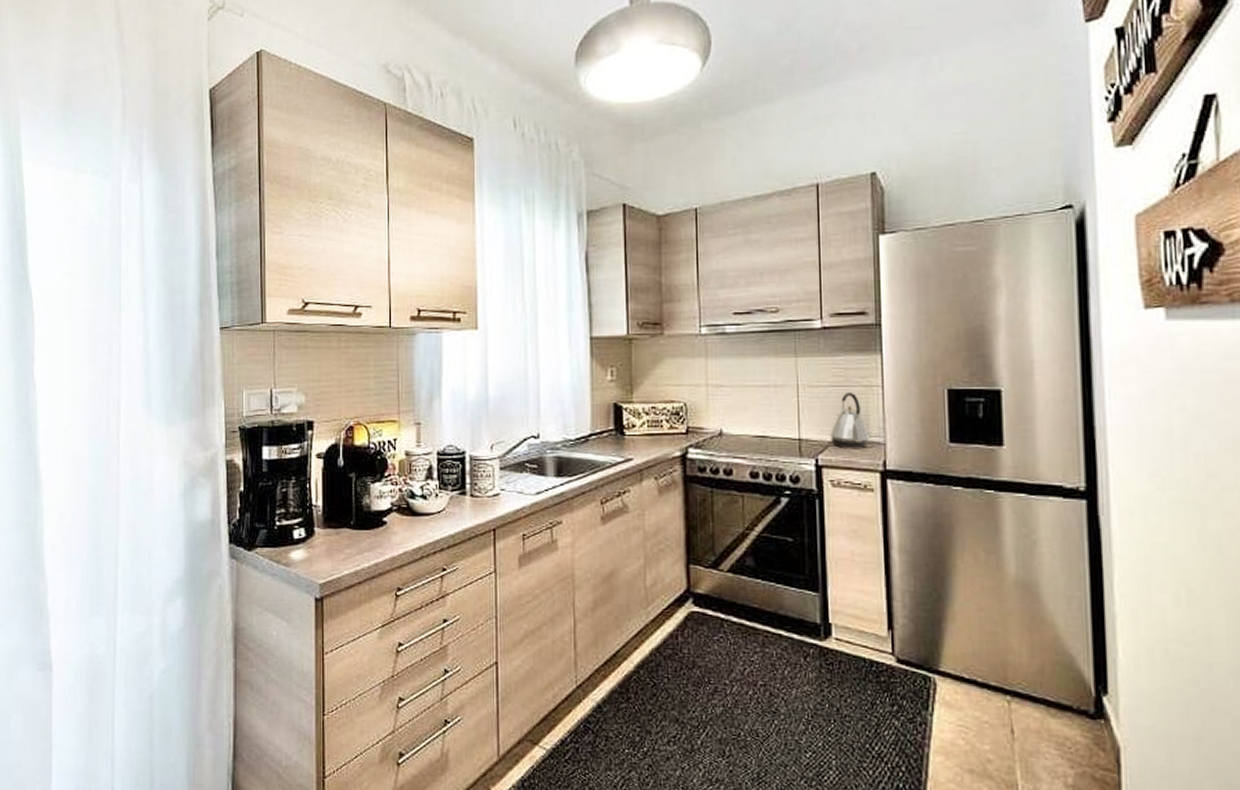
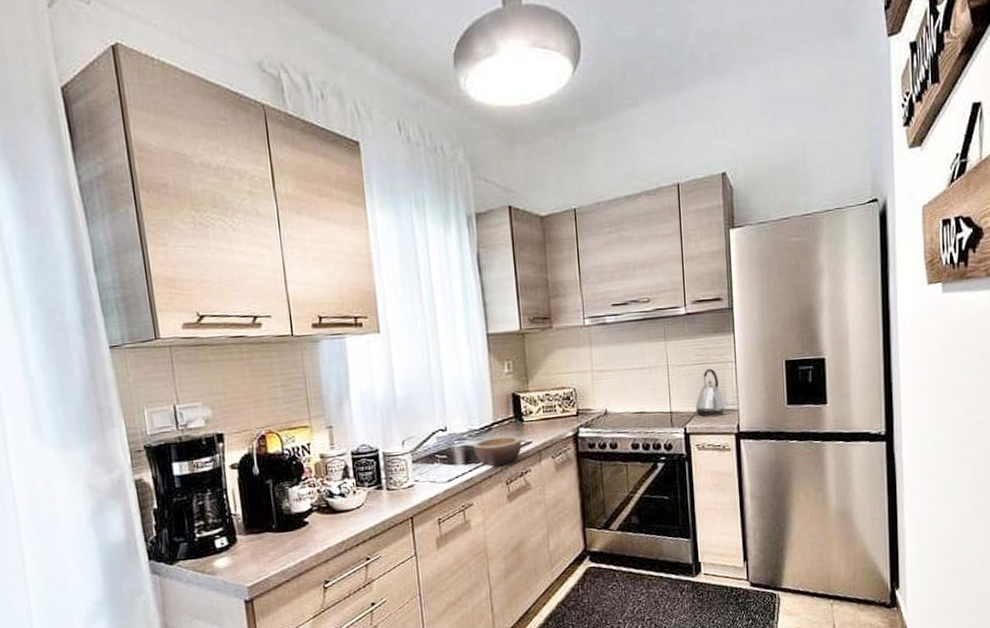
bowl: none [566,449,621,483] -> present [473,436,522,467]

